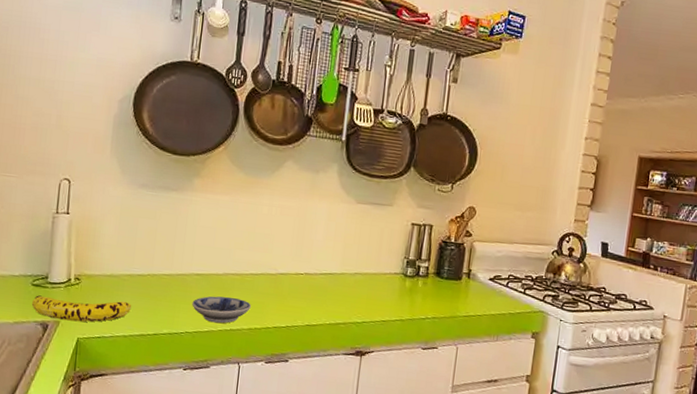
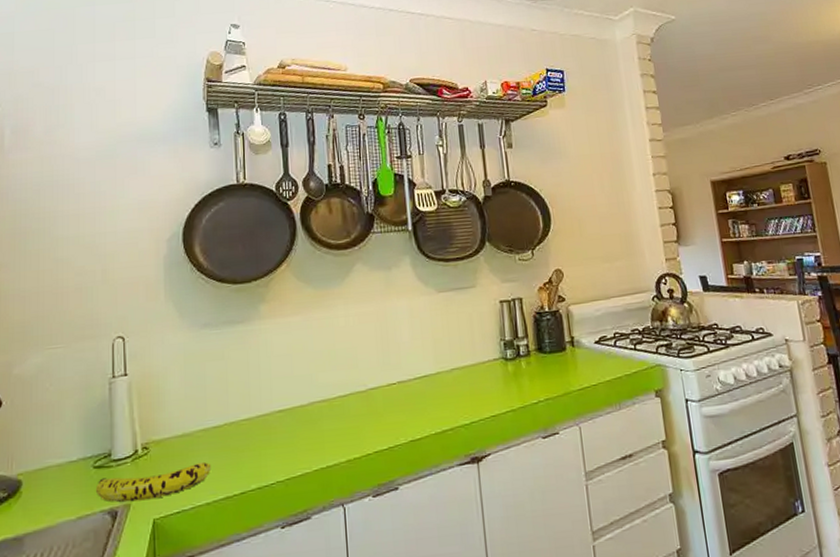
bowl: present [192,296,251,324] -> none [279,428,345,464]

